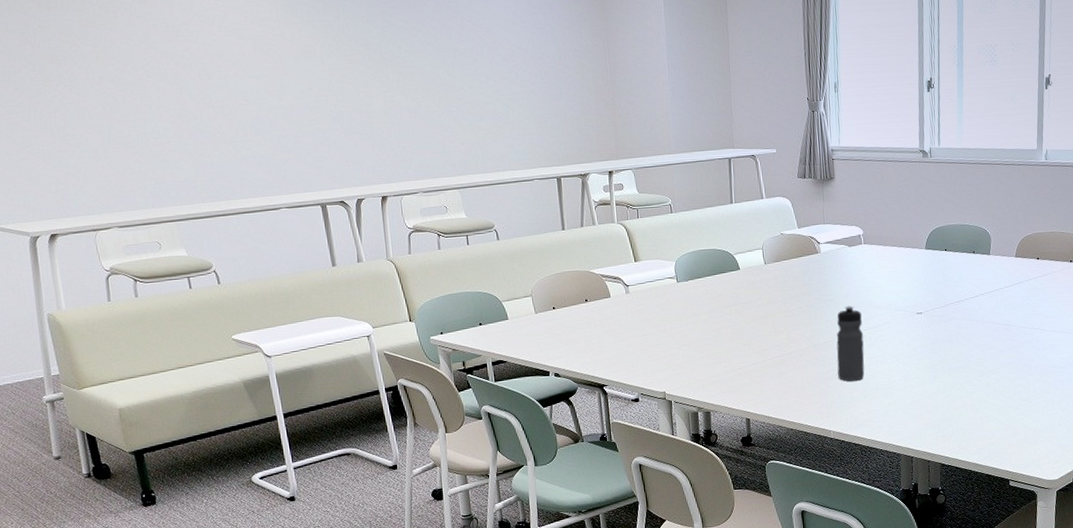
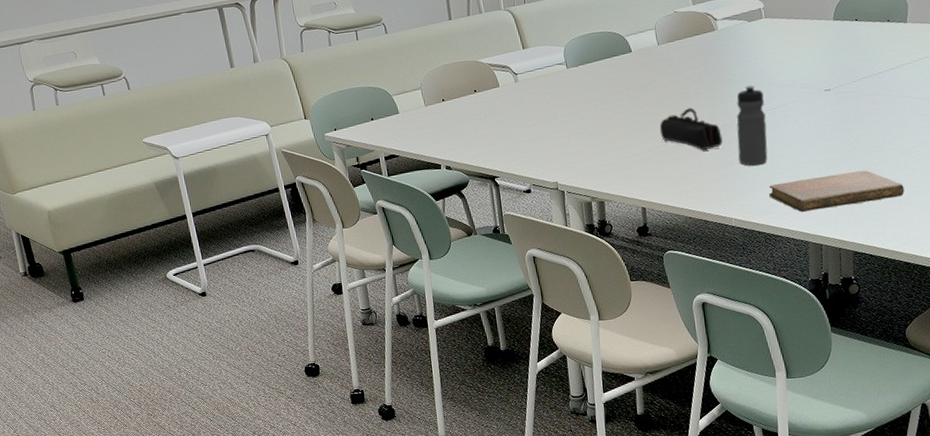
pencil case: none [764,325,823,365] -> present [659,108,723,150]
notebook: none [865,388,987,426] -> present [769,170,905,212]

